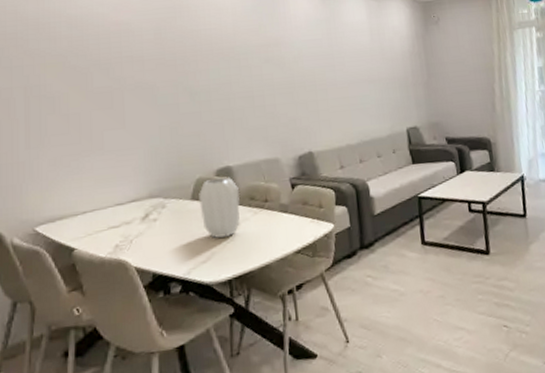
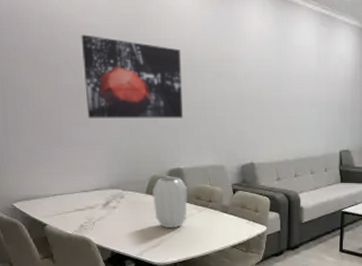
wall art: none [113,32,230,121] -> present [81,34,184,119]

